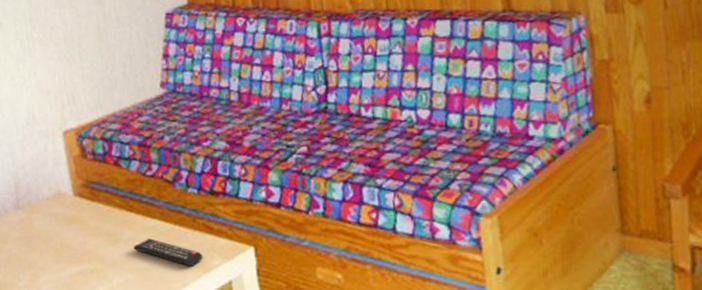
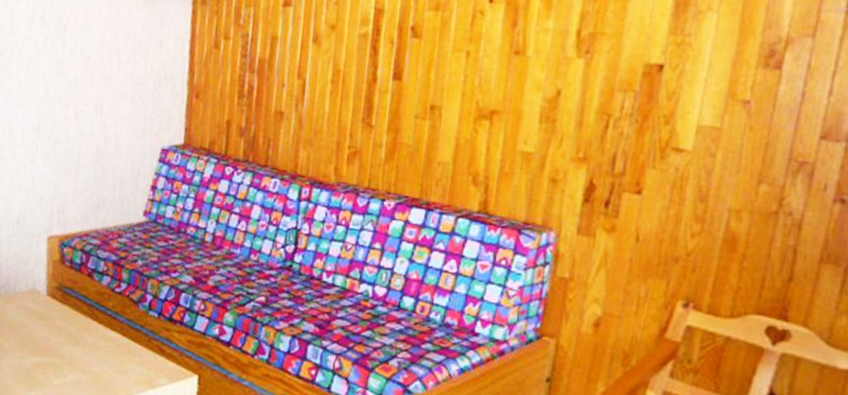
remote control: present [133,238,202,267] -> none [90,347,151,381]

